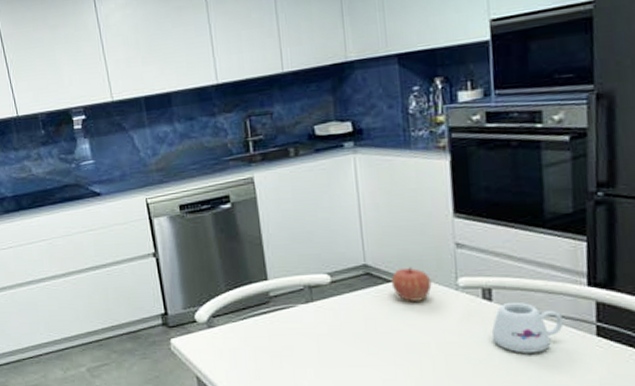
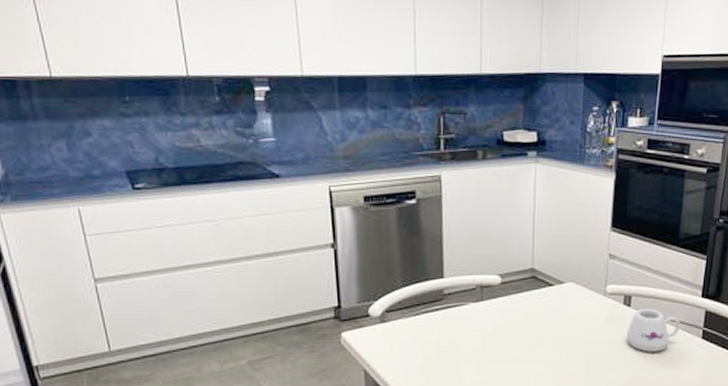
apple: present [391,267,432,301] -> none [552,273,586,304]

